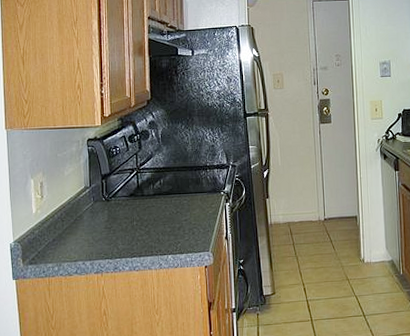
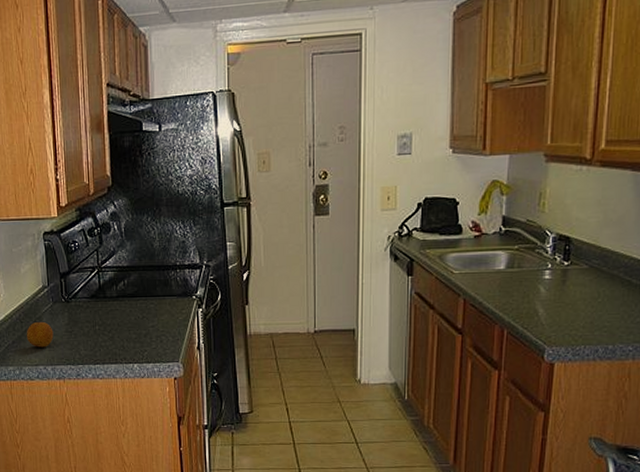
fruit: none [67,219,93,244] -> present [26,321,54,347]

